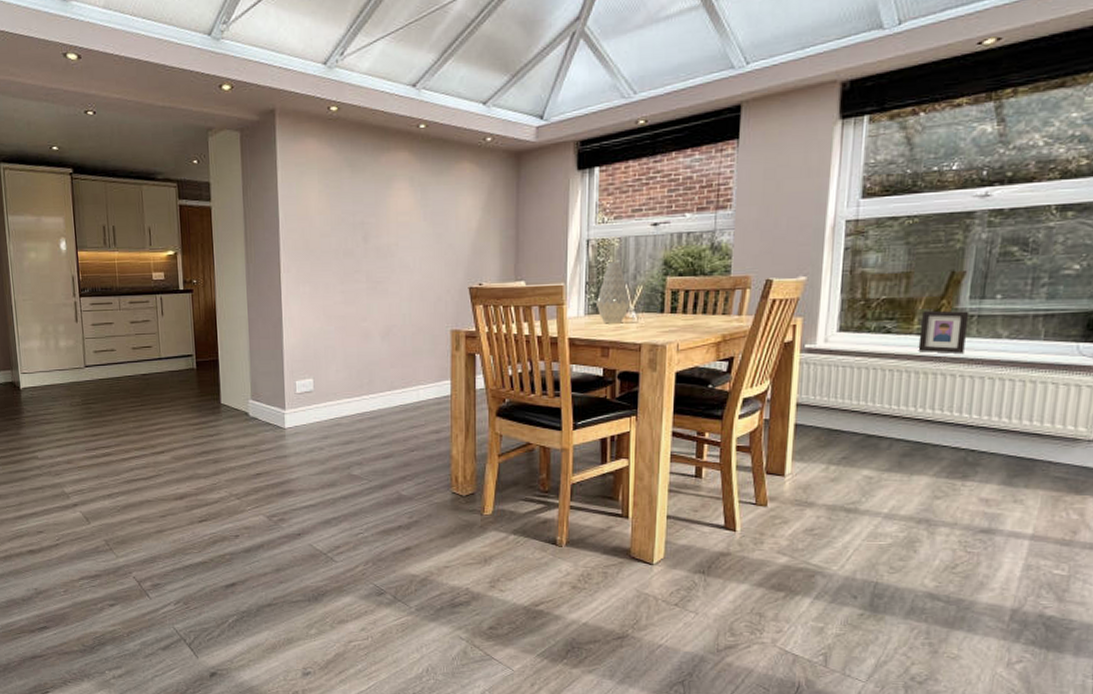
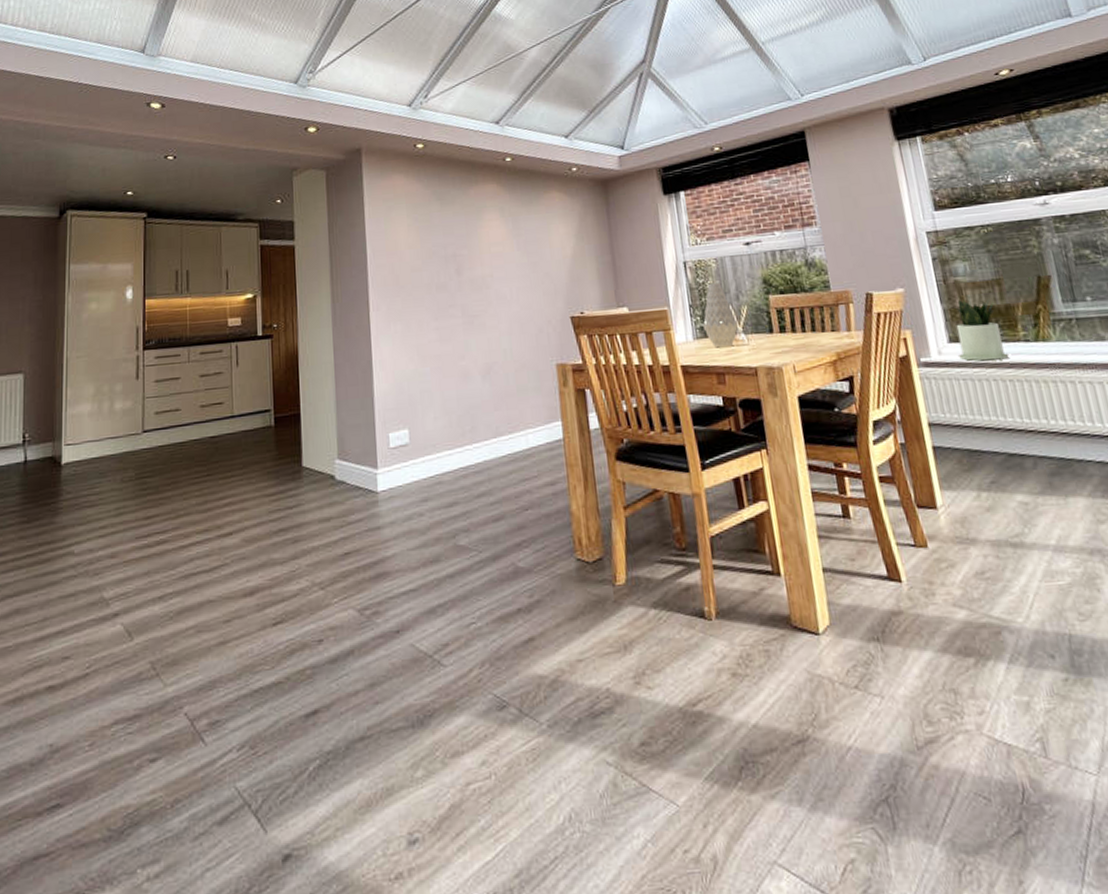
planter: none [843,291,897,351] -> present [955,299,1010,362]
picture frame: present [918,310,970,353] -> none [1023,314,1075,360]

